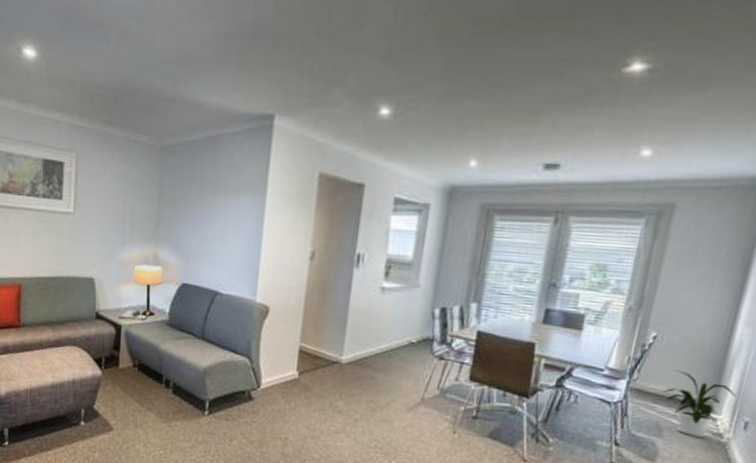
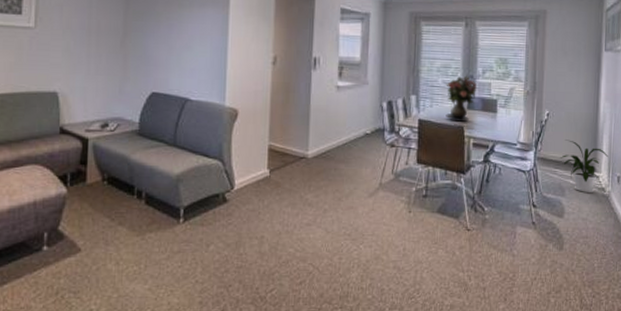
table lamp: present [134,264,163,317] -> none [101,76,132,128]
bouquet: none [512,283,560,338] -> present [446,75,478,122]

